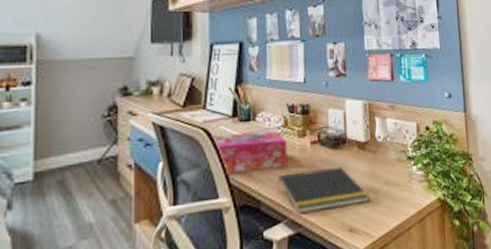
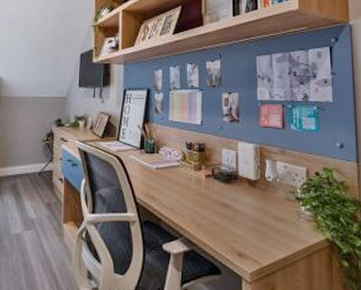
tissue box: present [211,130,288,173] -> none [122,162,185,194]
notepad: present [277,166,370,215] -> none [176,198,258,235]

